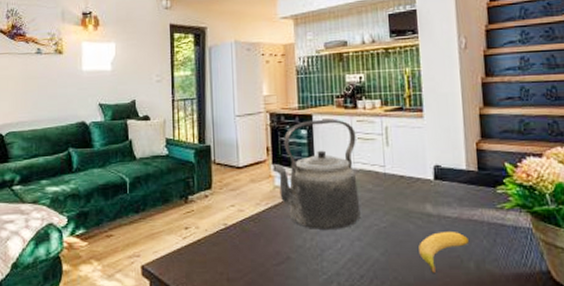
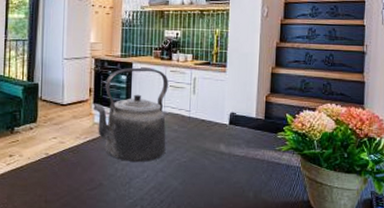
banana: present [419,232,468,273] -> none [210,167,251,200]

